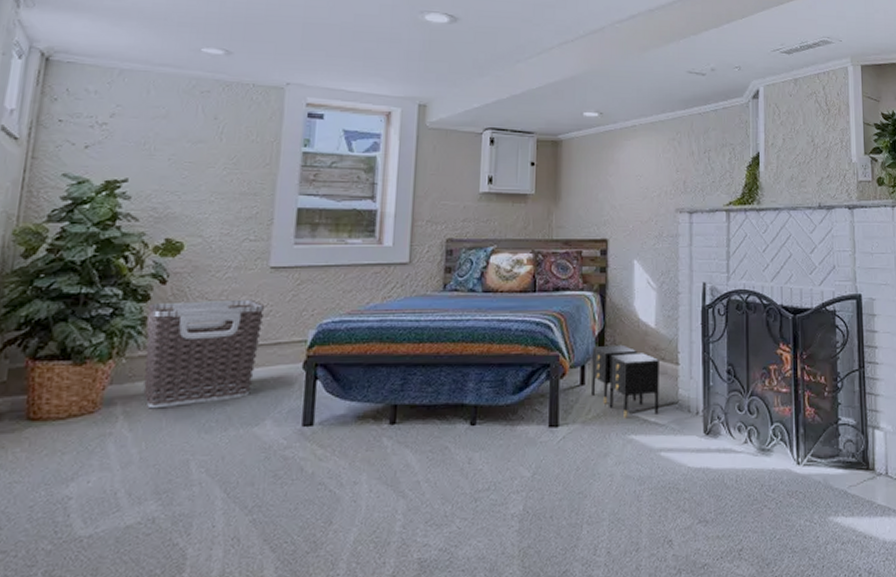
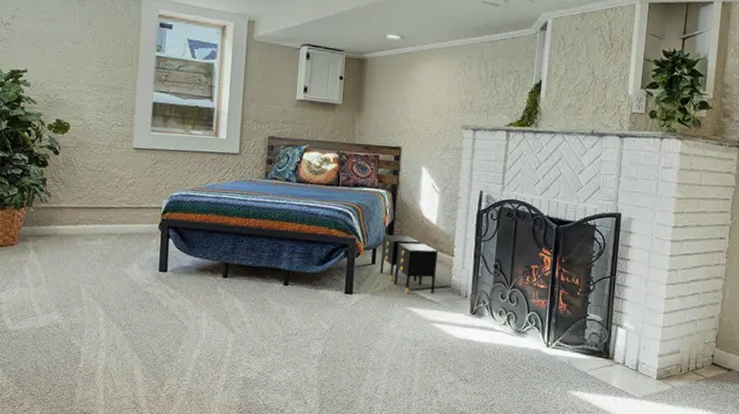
clothes hamper: present [143,299,265,409] -> none [46,168,130,247]

